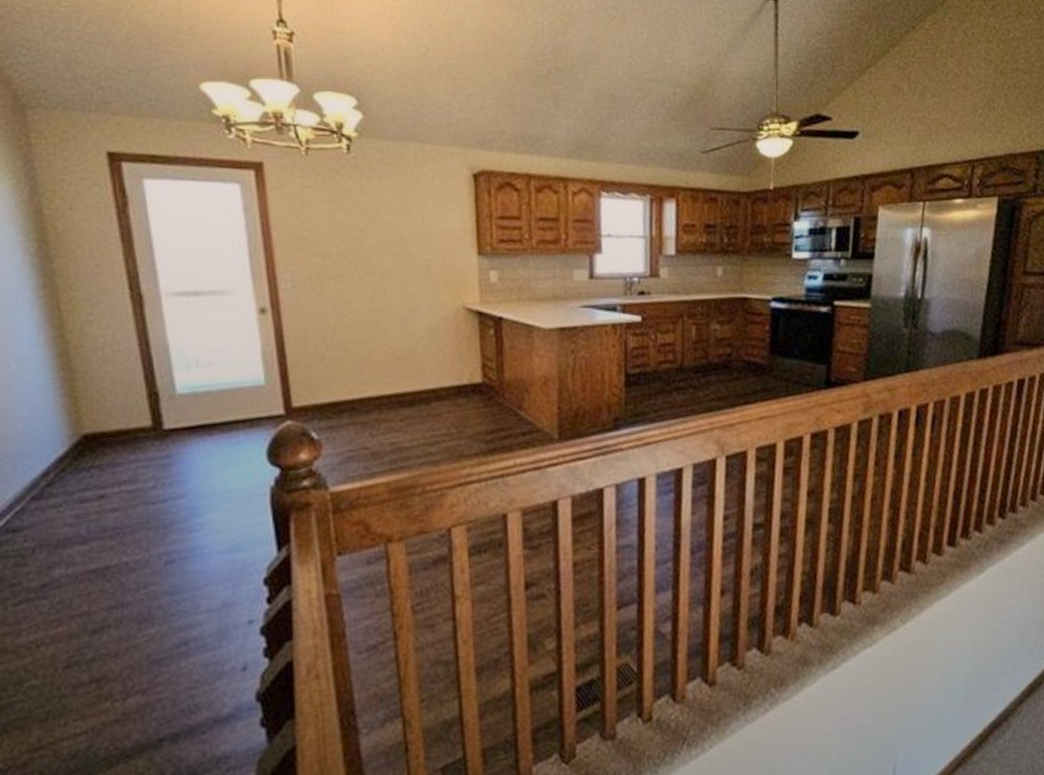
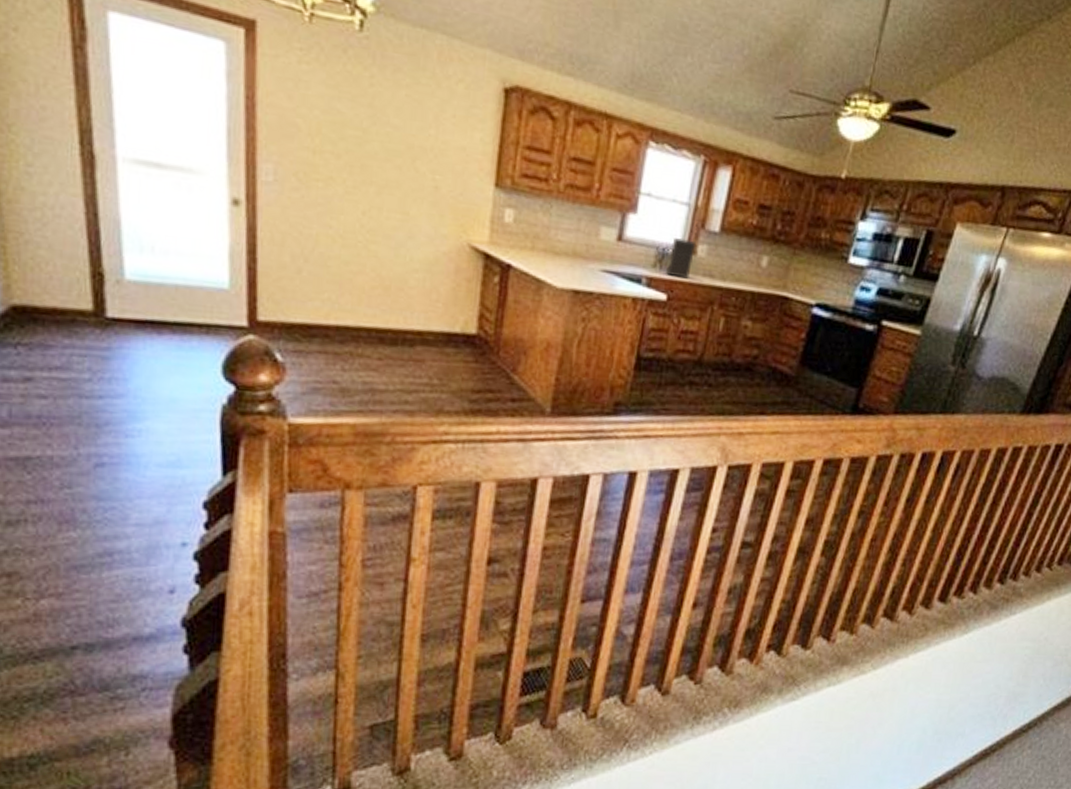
coffee maker: none [636,265,659,300] -> present [666,237,696,279]

